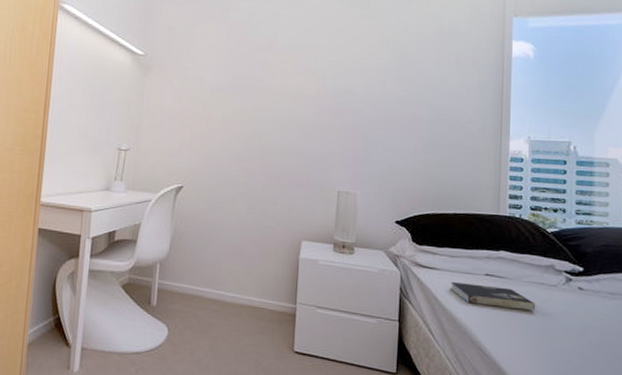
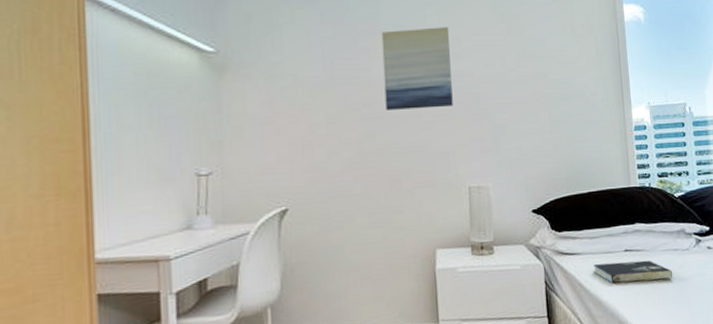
wall art: none [273,48,338,119] -> present [381,27,453,110]

